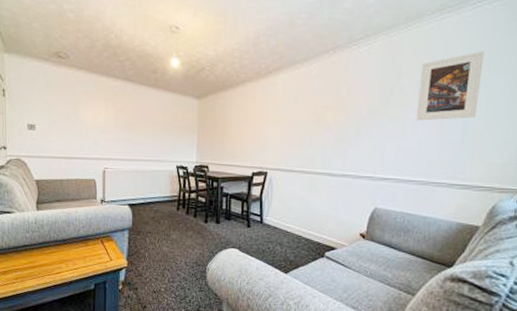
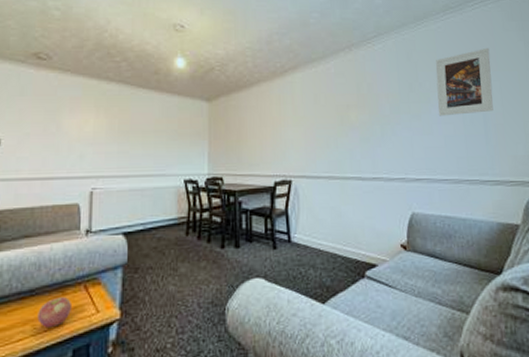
apple: none [69,247,92,267] -> present [37,297,71,327]

